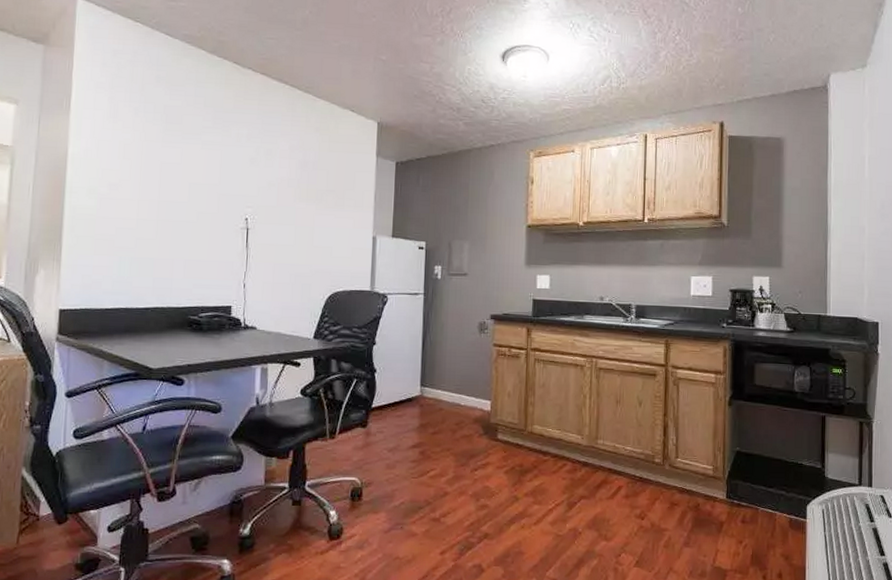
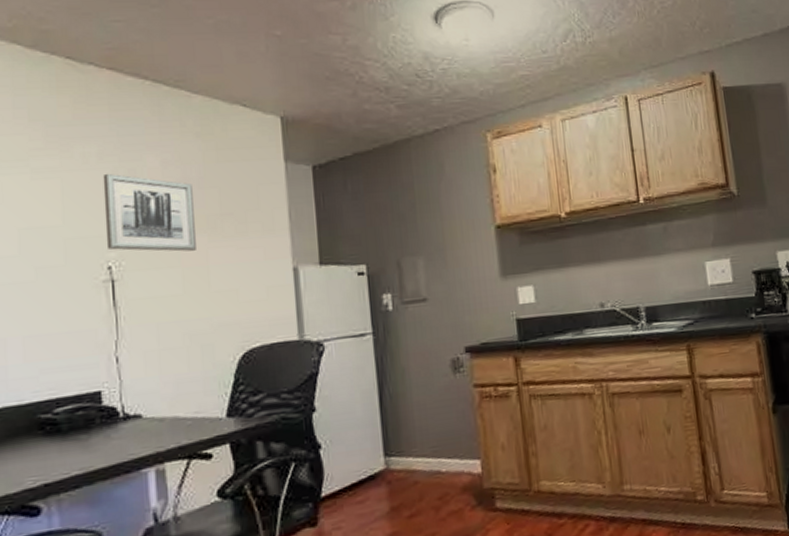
wall art: none [246,150,309,215] -> present [102,173,196,252]

